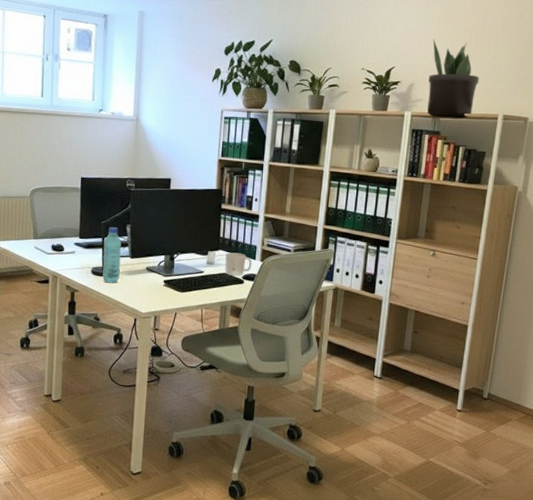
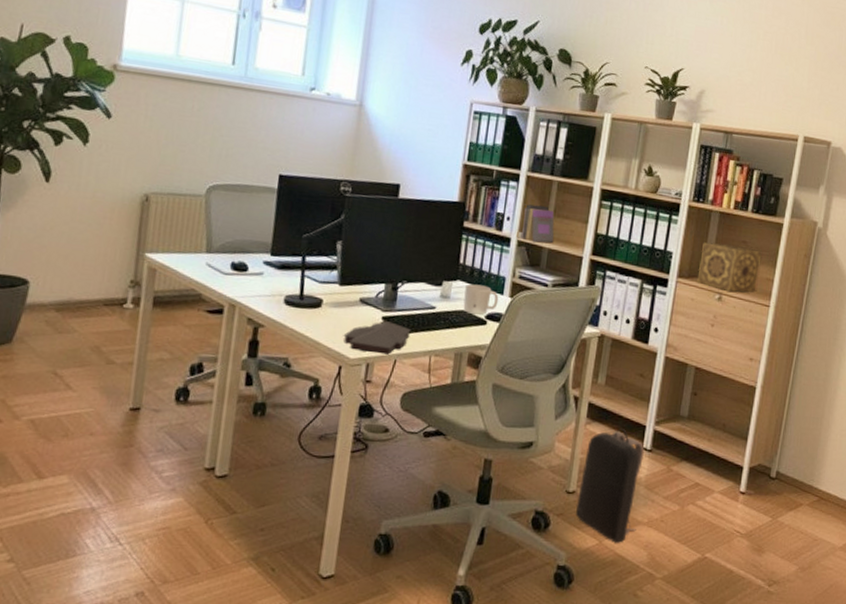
water bottle: present [102,227,122,284] -> none [299,243,329,318]
papers: none [136,284,186,309] -> present [343,321,411,355]
books: none [263,187,294,218] -> present [516,204,554,244]
backpack: none [321,361,375,450] -> present [576,428,644,543]
decorative box: none [413,209,468,249] -> present [697,242,761,293]
planter: present [426,39,479,119] -> none [718,40,779,137]

